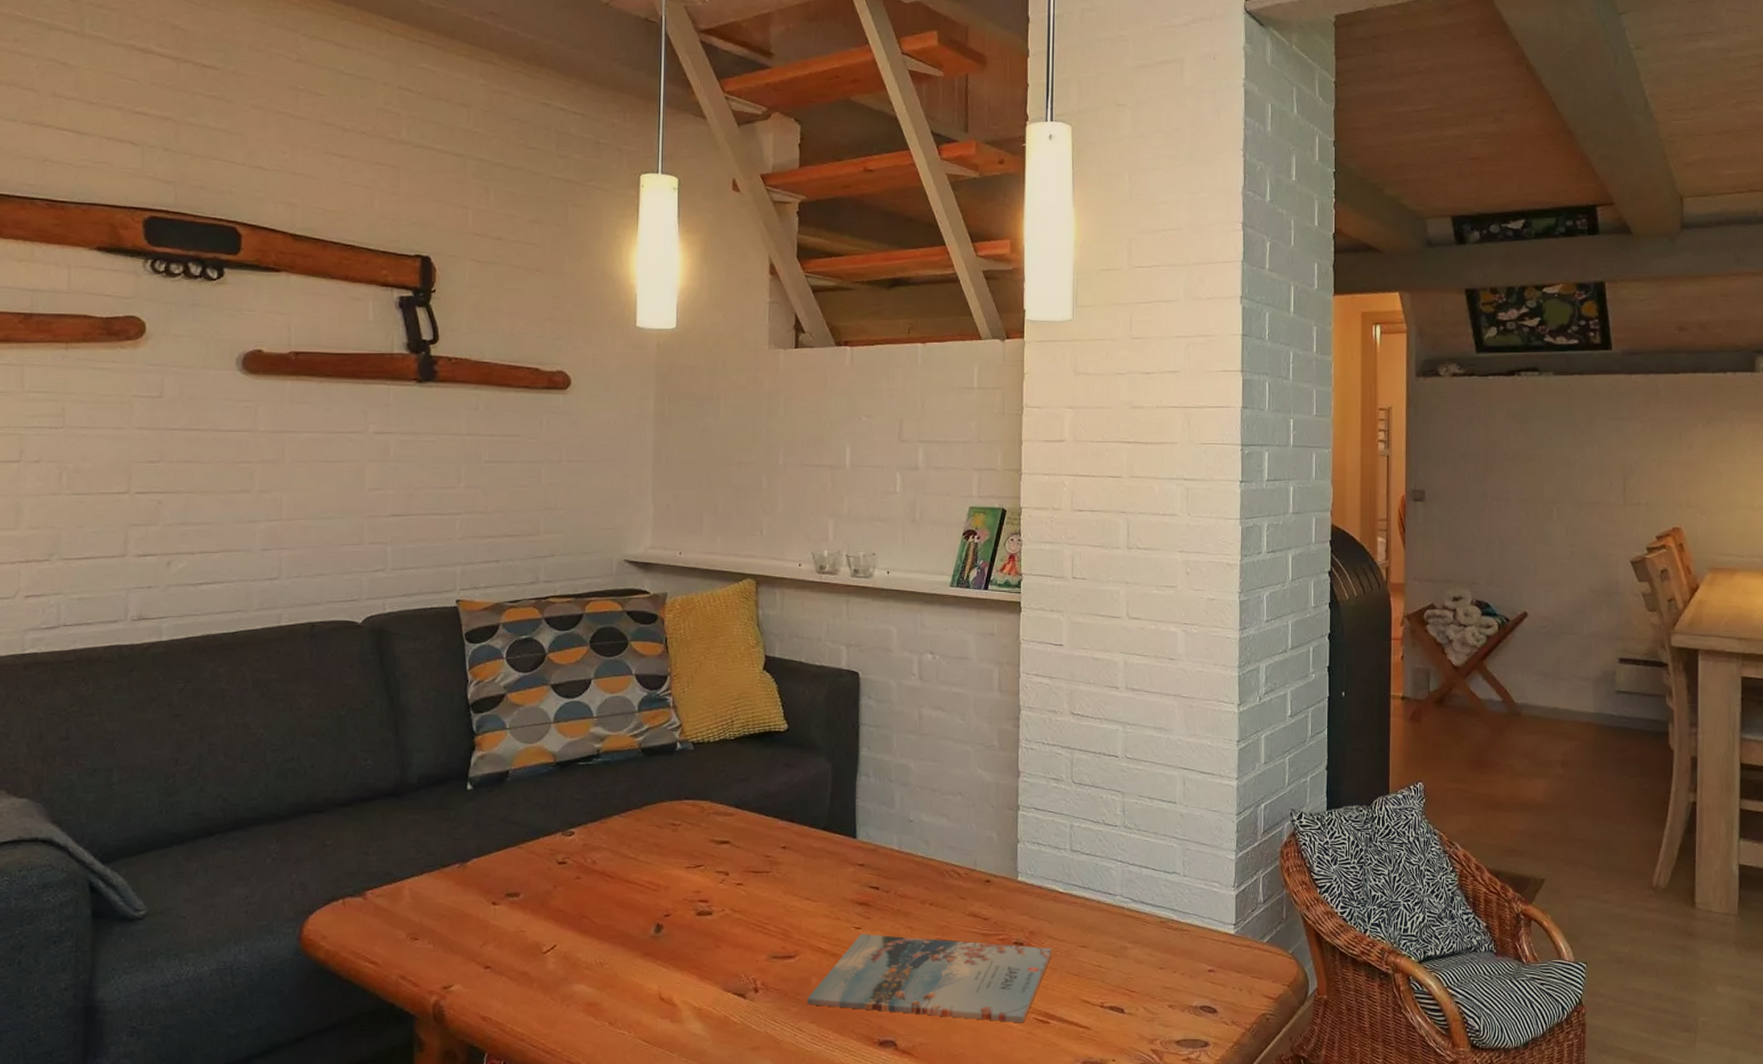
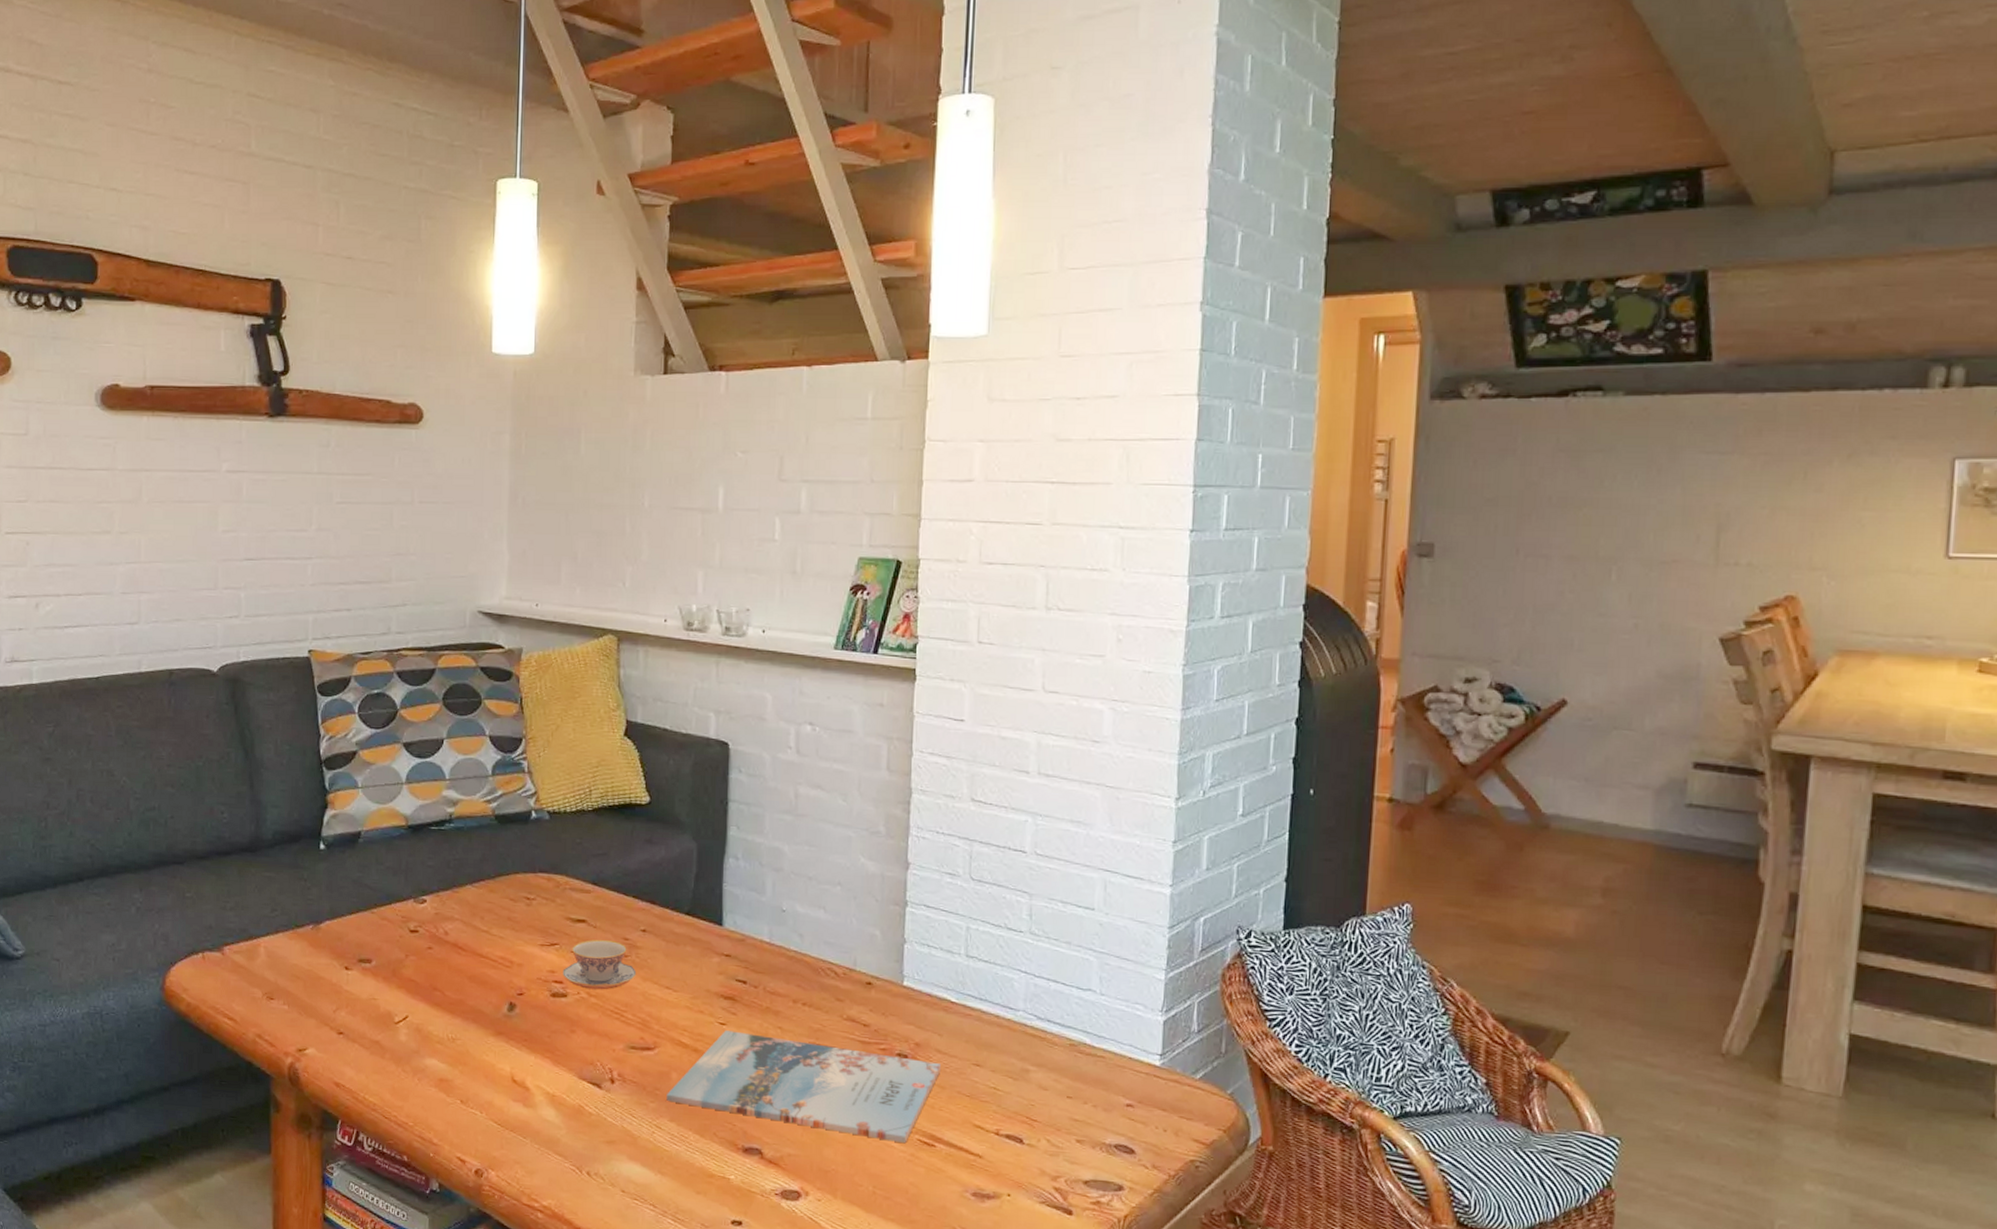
teacup: none [707,858,778,906] -> present [562,939,637,990]

